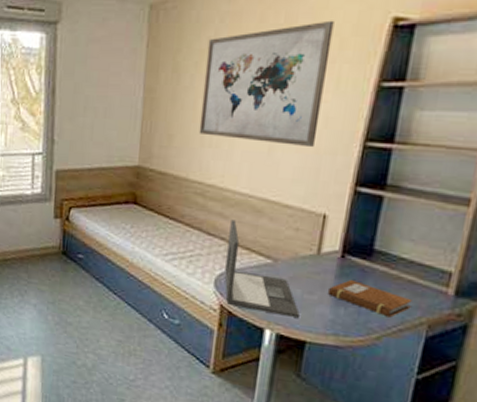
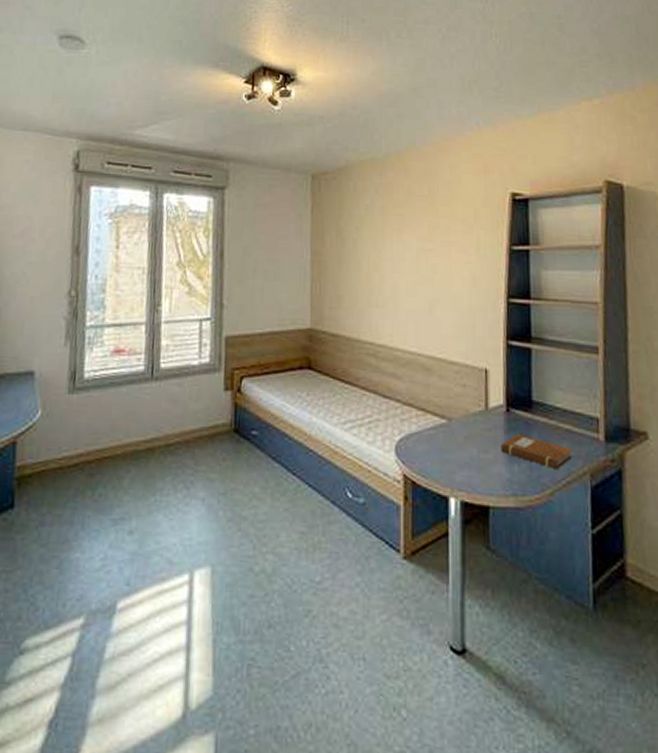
wall art: present [198,20,335,148] -> none [365,193,468,305]
laptop: present [224,219,300,318] -> none [404,379,479,480]

